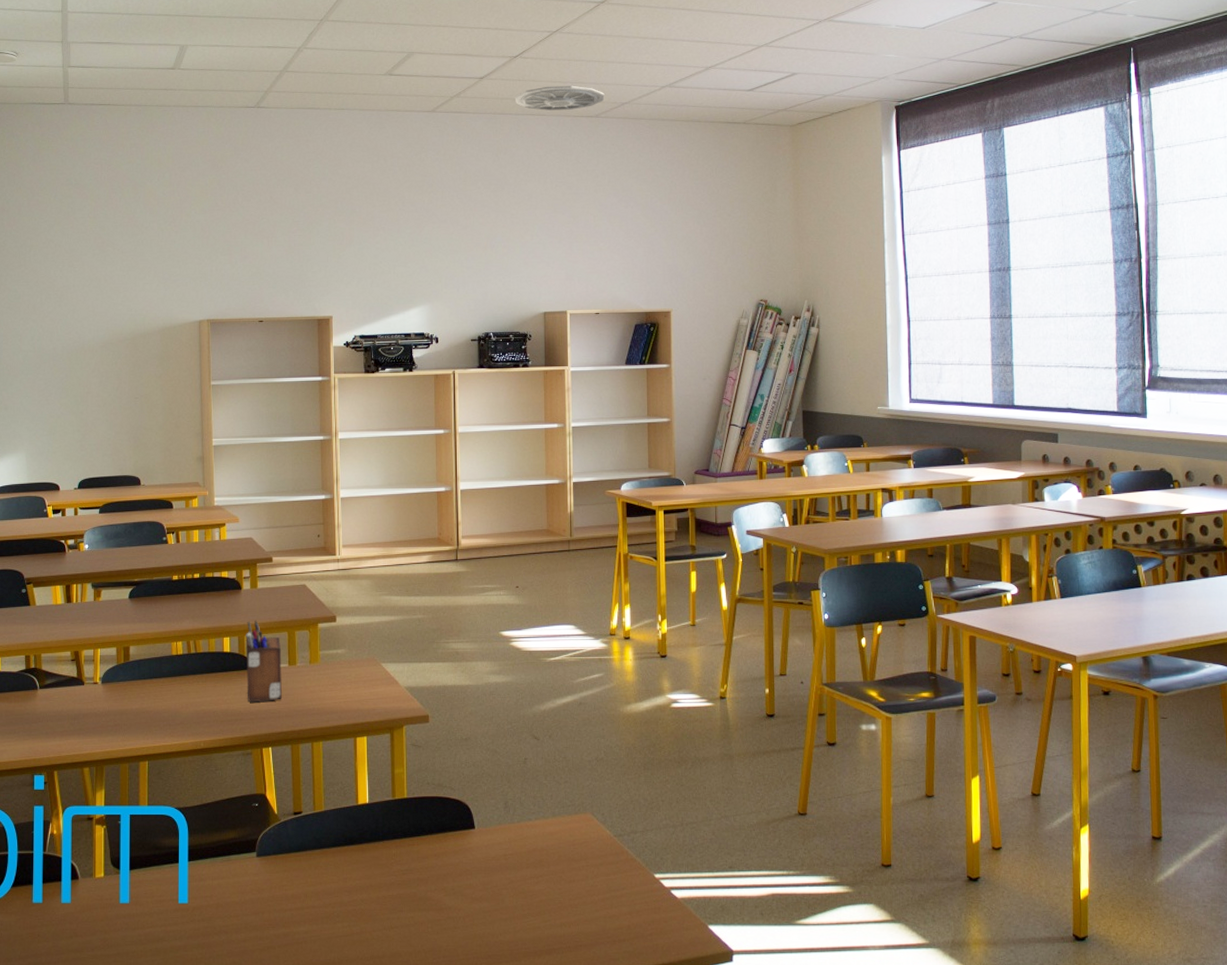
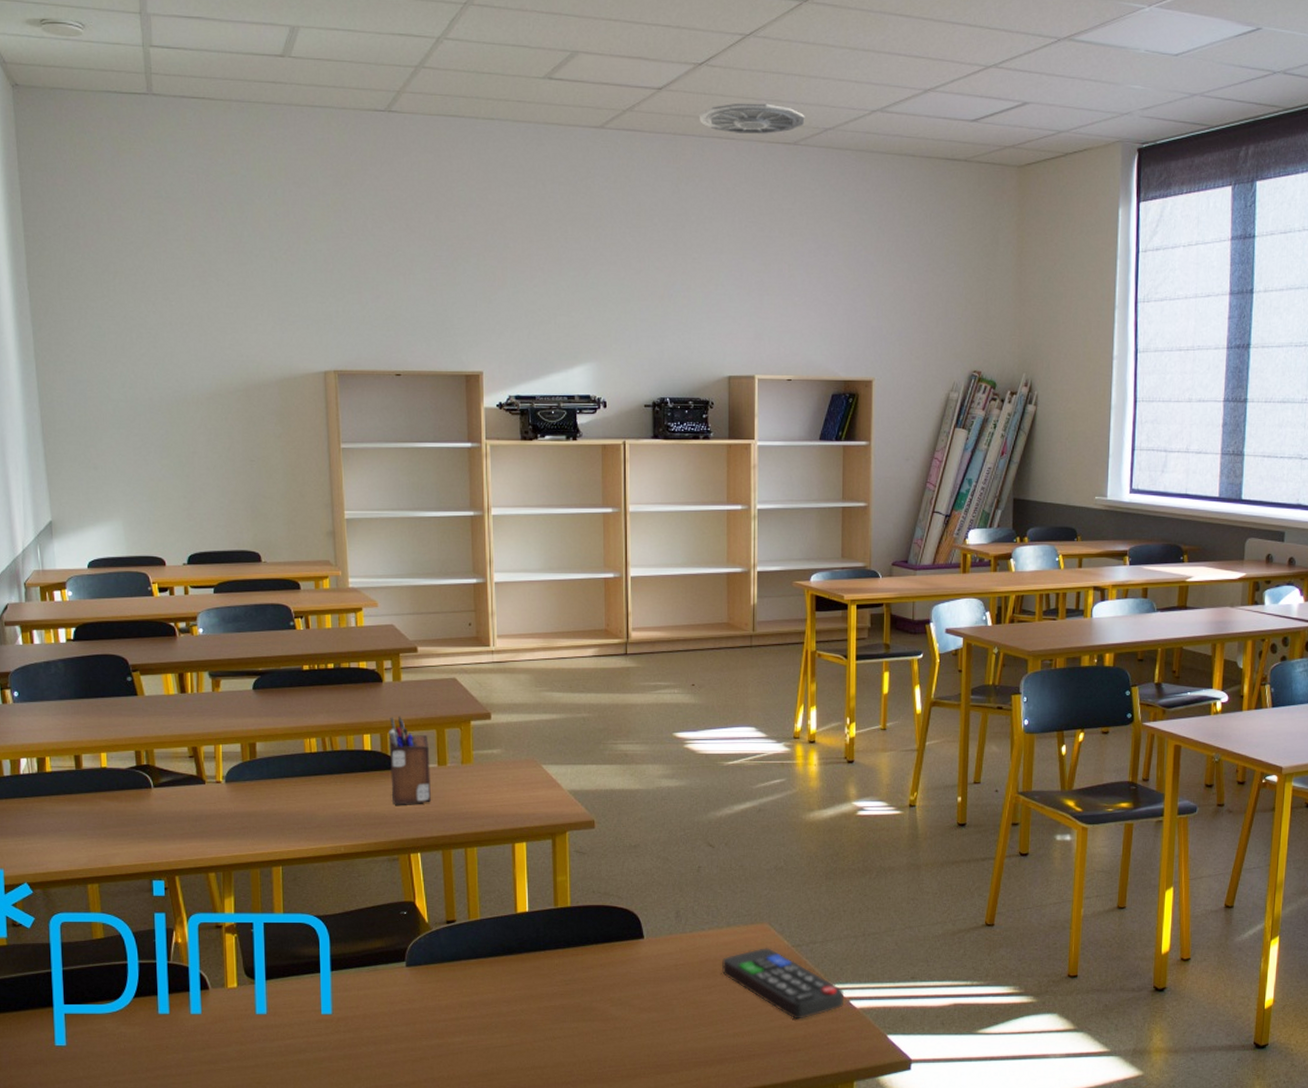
remote control: none [549,838,666,909] -> present [722,948,845,1019]

